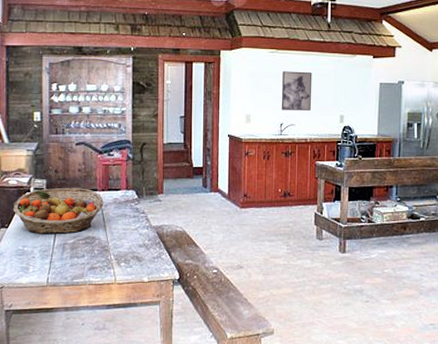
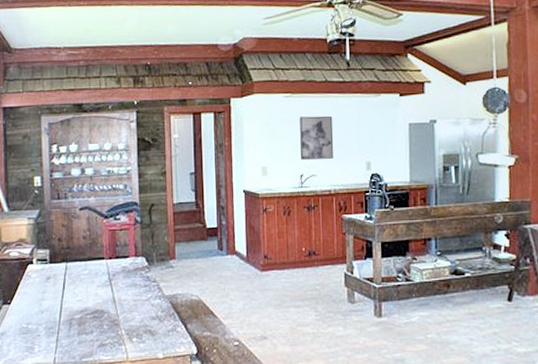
fruit basket: present [13,187,104,234] -> none [15,257,112,310]

